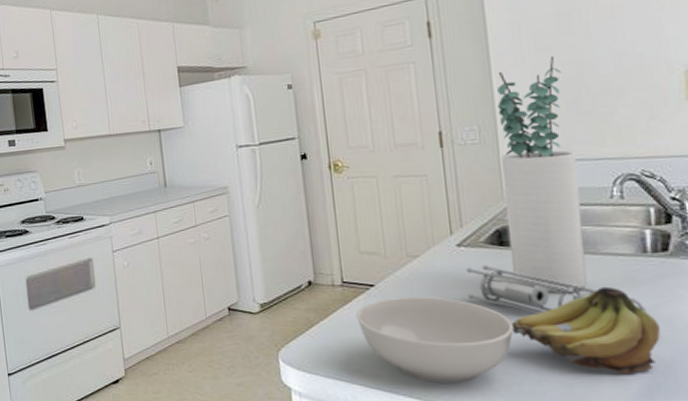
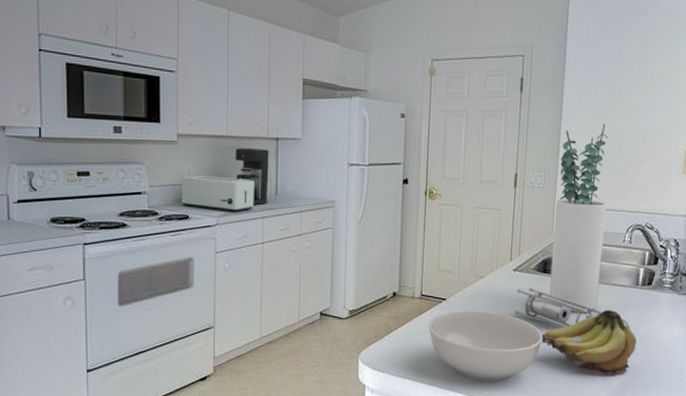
toaster: none [73,175,145,210] -> present [181,175,254,212]
coffee maker: none [119,142,157,201] -> present [235,148,269,206]

